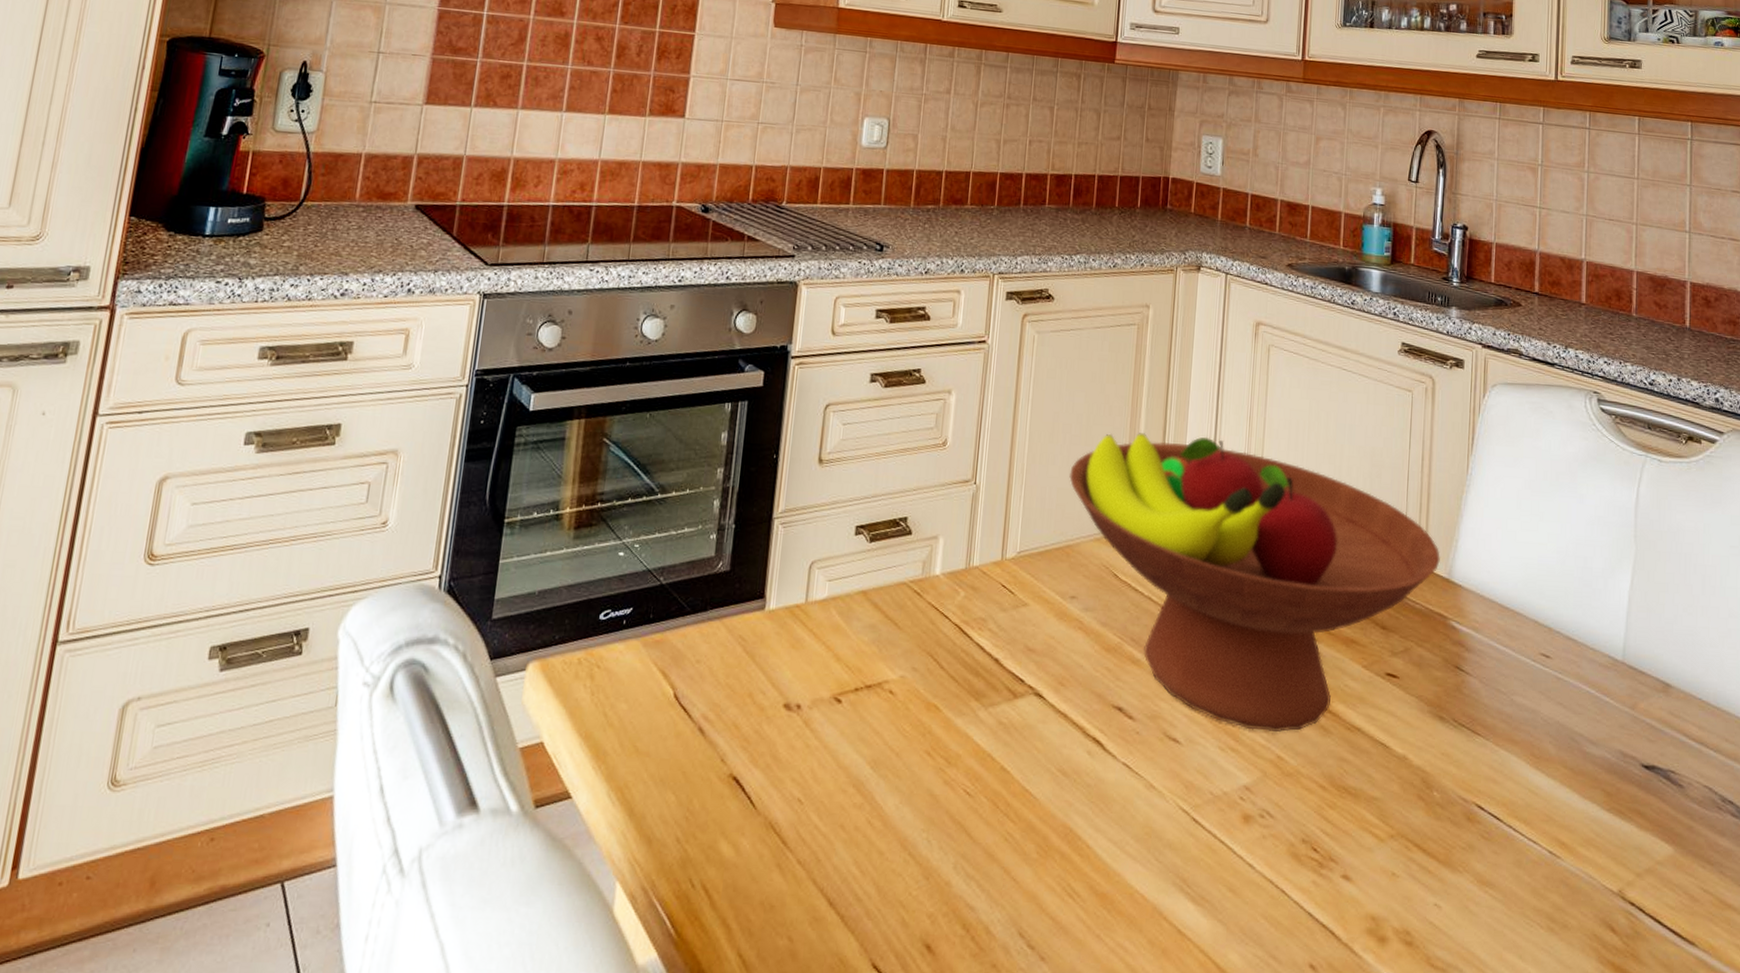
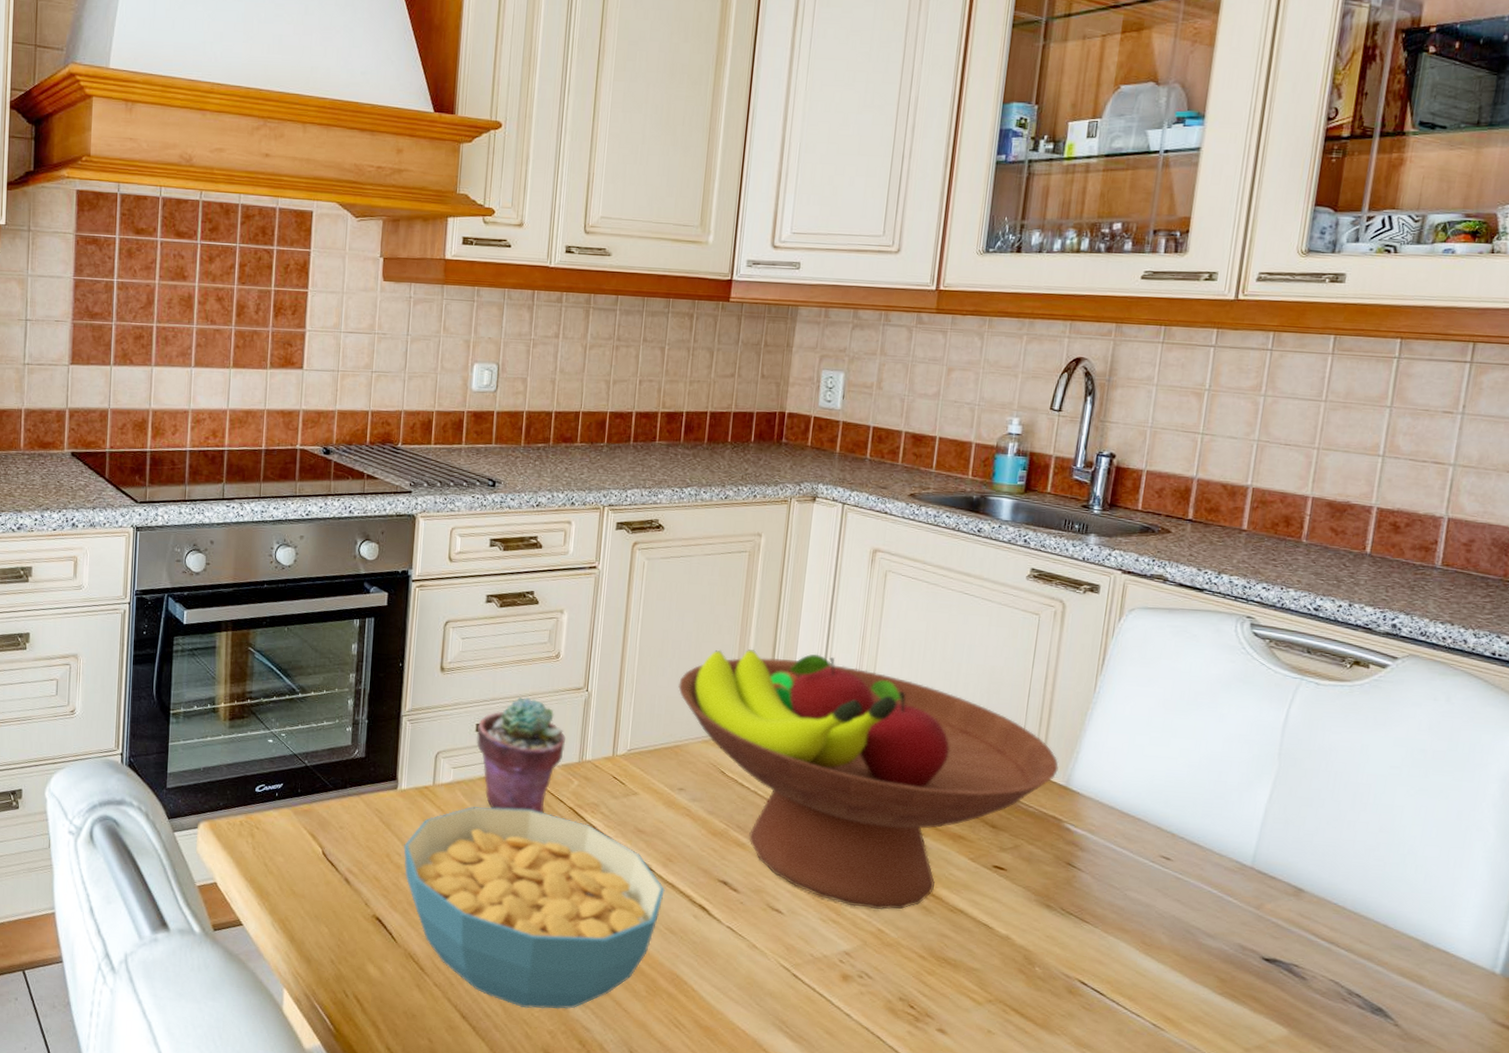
cereal bowl: none [768,627,1057,886] -> present [403,806,665,1010]
potted succulent: none [855,492,952,634] -> present [476,697,565,814]

